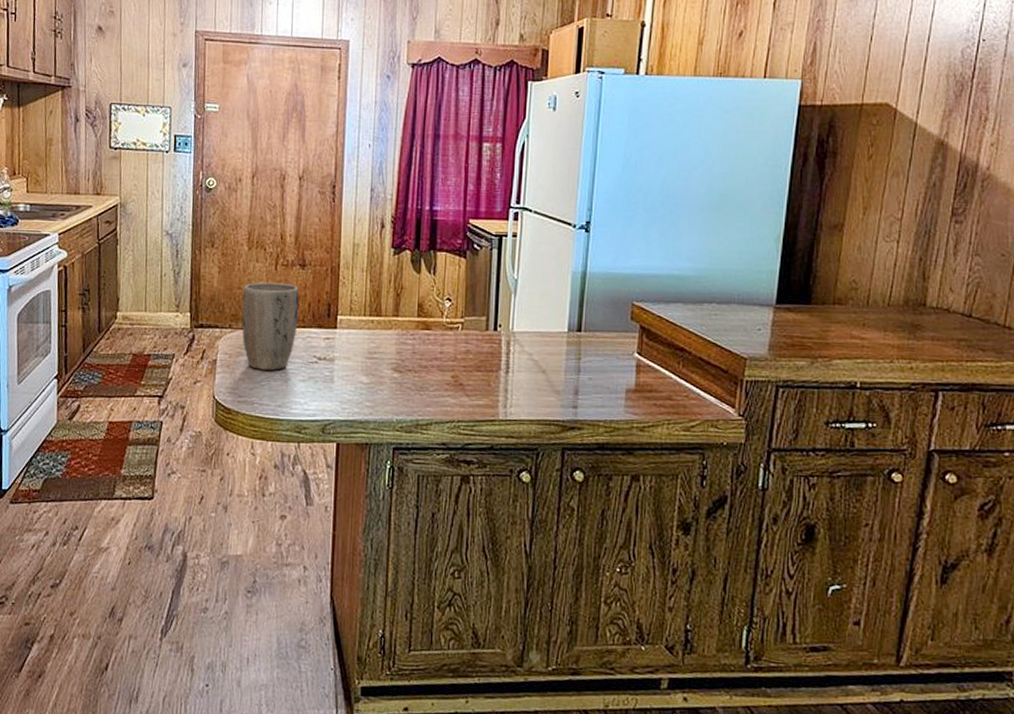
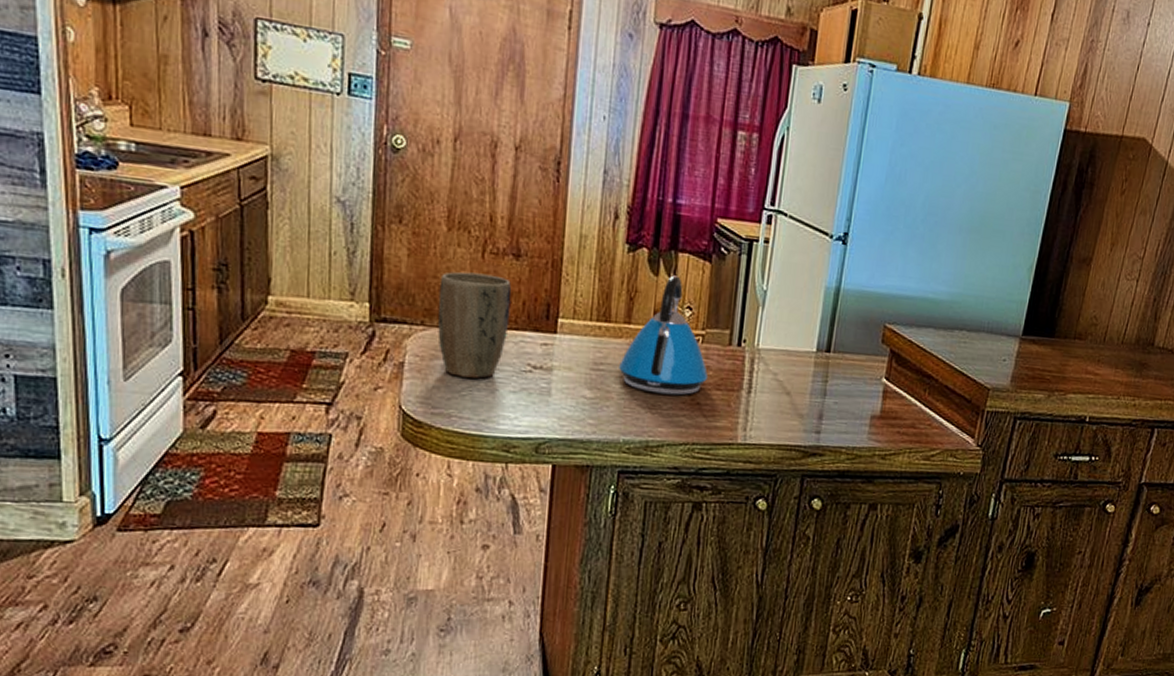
kettle: none [390,272,469,378] -> present [619,275,709,396]

